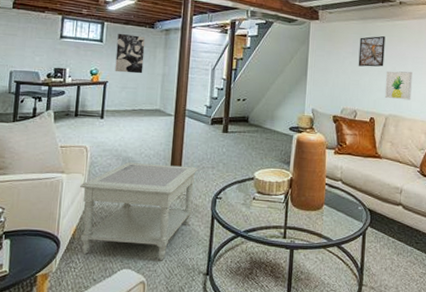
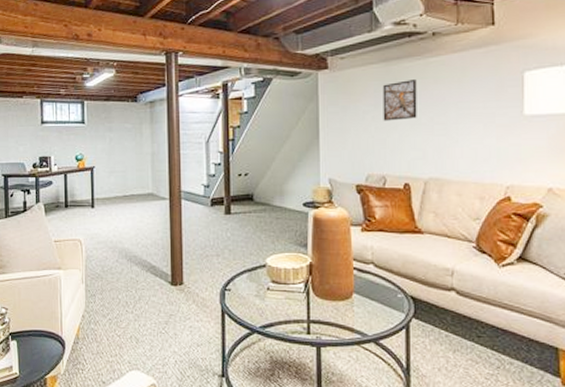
side table: present [80,162,199,260] -> none [79,254,202,360]
wall art: present [114,33,146,74] -> none [99,111,130,155]
wall art: present [384,70,412,100] -> none [420,120,457,158]

